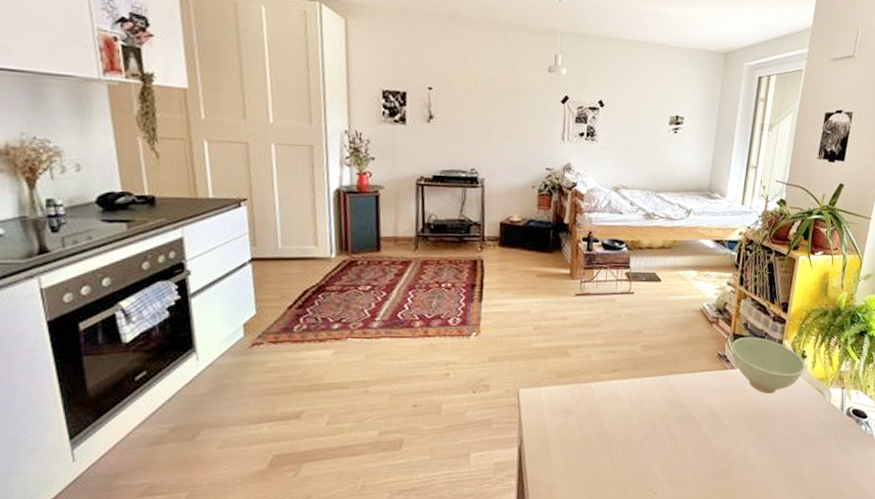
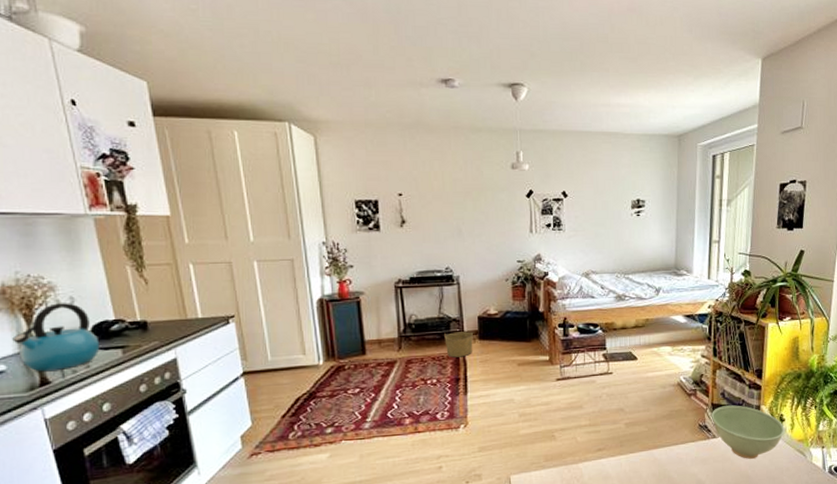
kettle: none [13,169,104,240] -> present [12,303,100,372]
basket: none [463,236,493,263] -> present [444,331,473,358]

